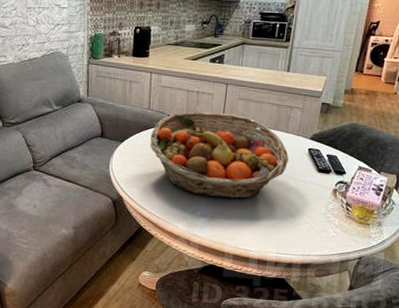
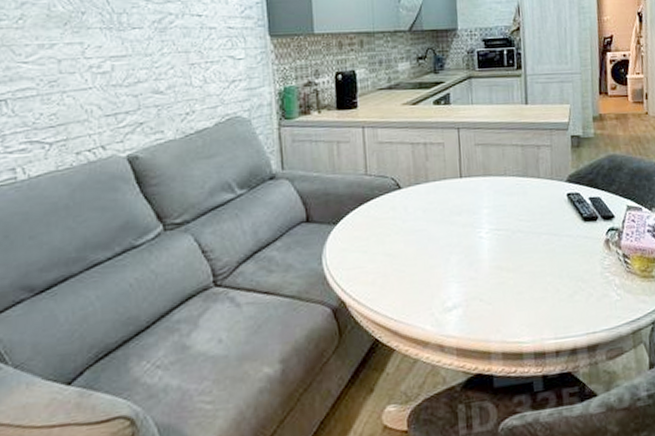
fruit basket: present [150,112,289,199] -> none [372,165,547,280]

